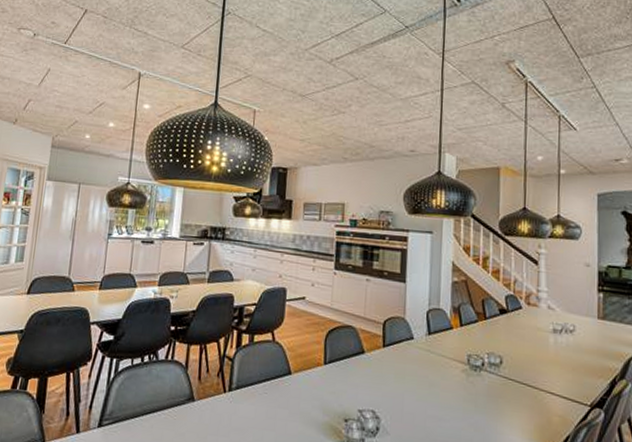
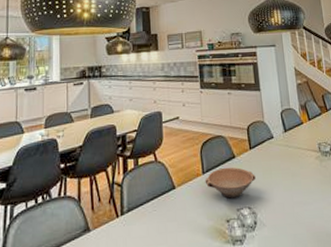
bowl: none [325,361,385,398] -> present [205,167,256,200]

